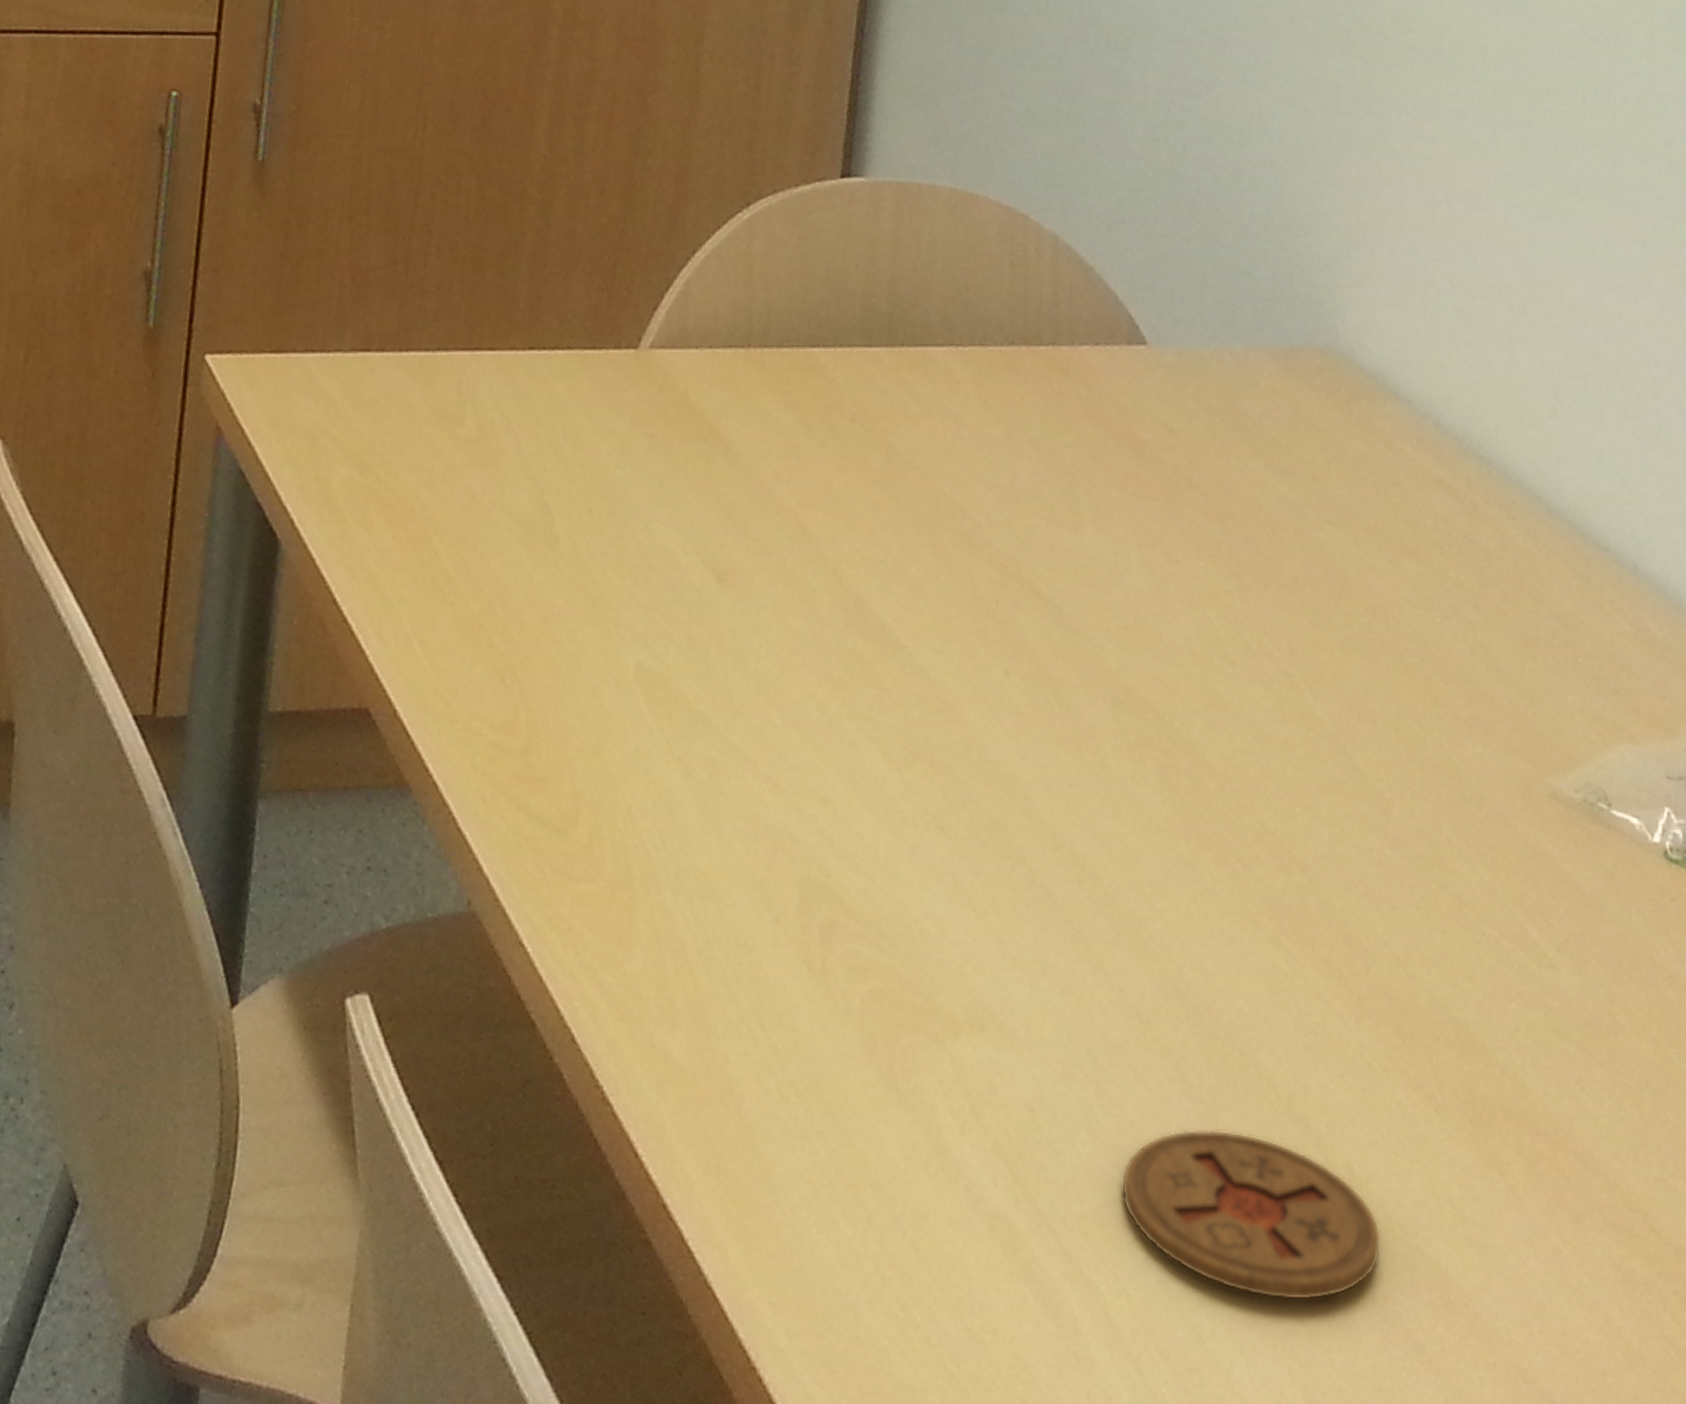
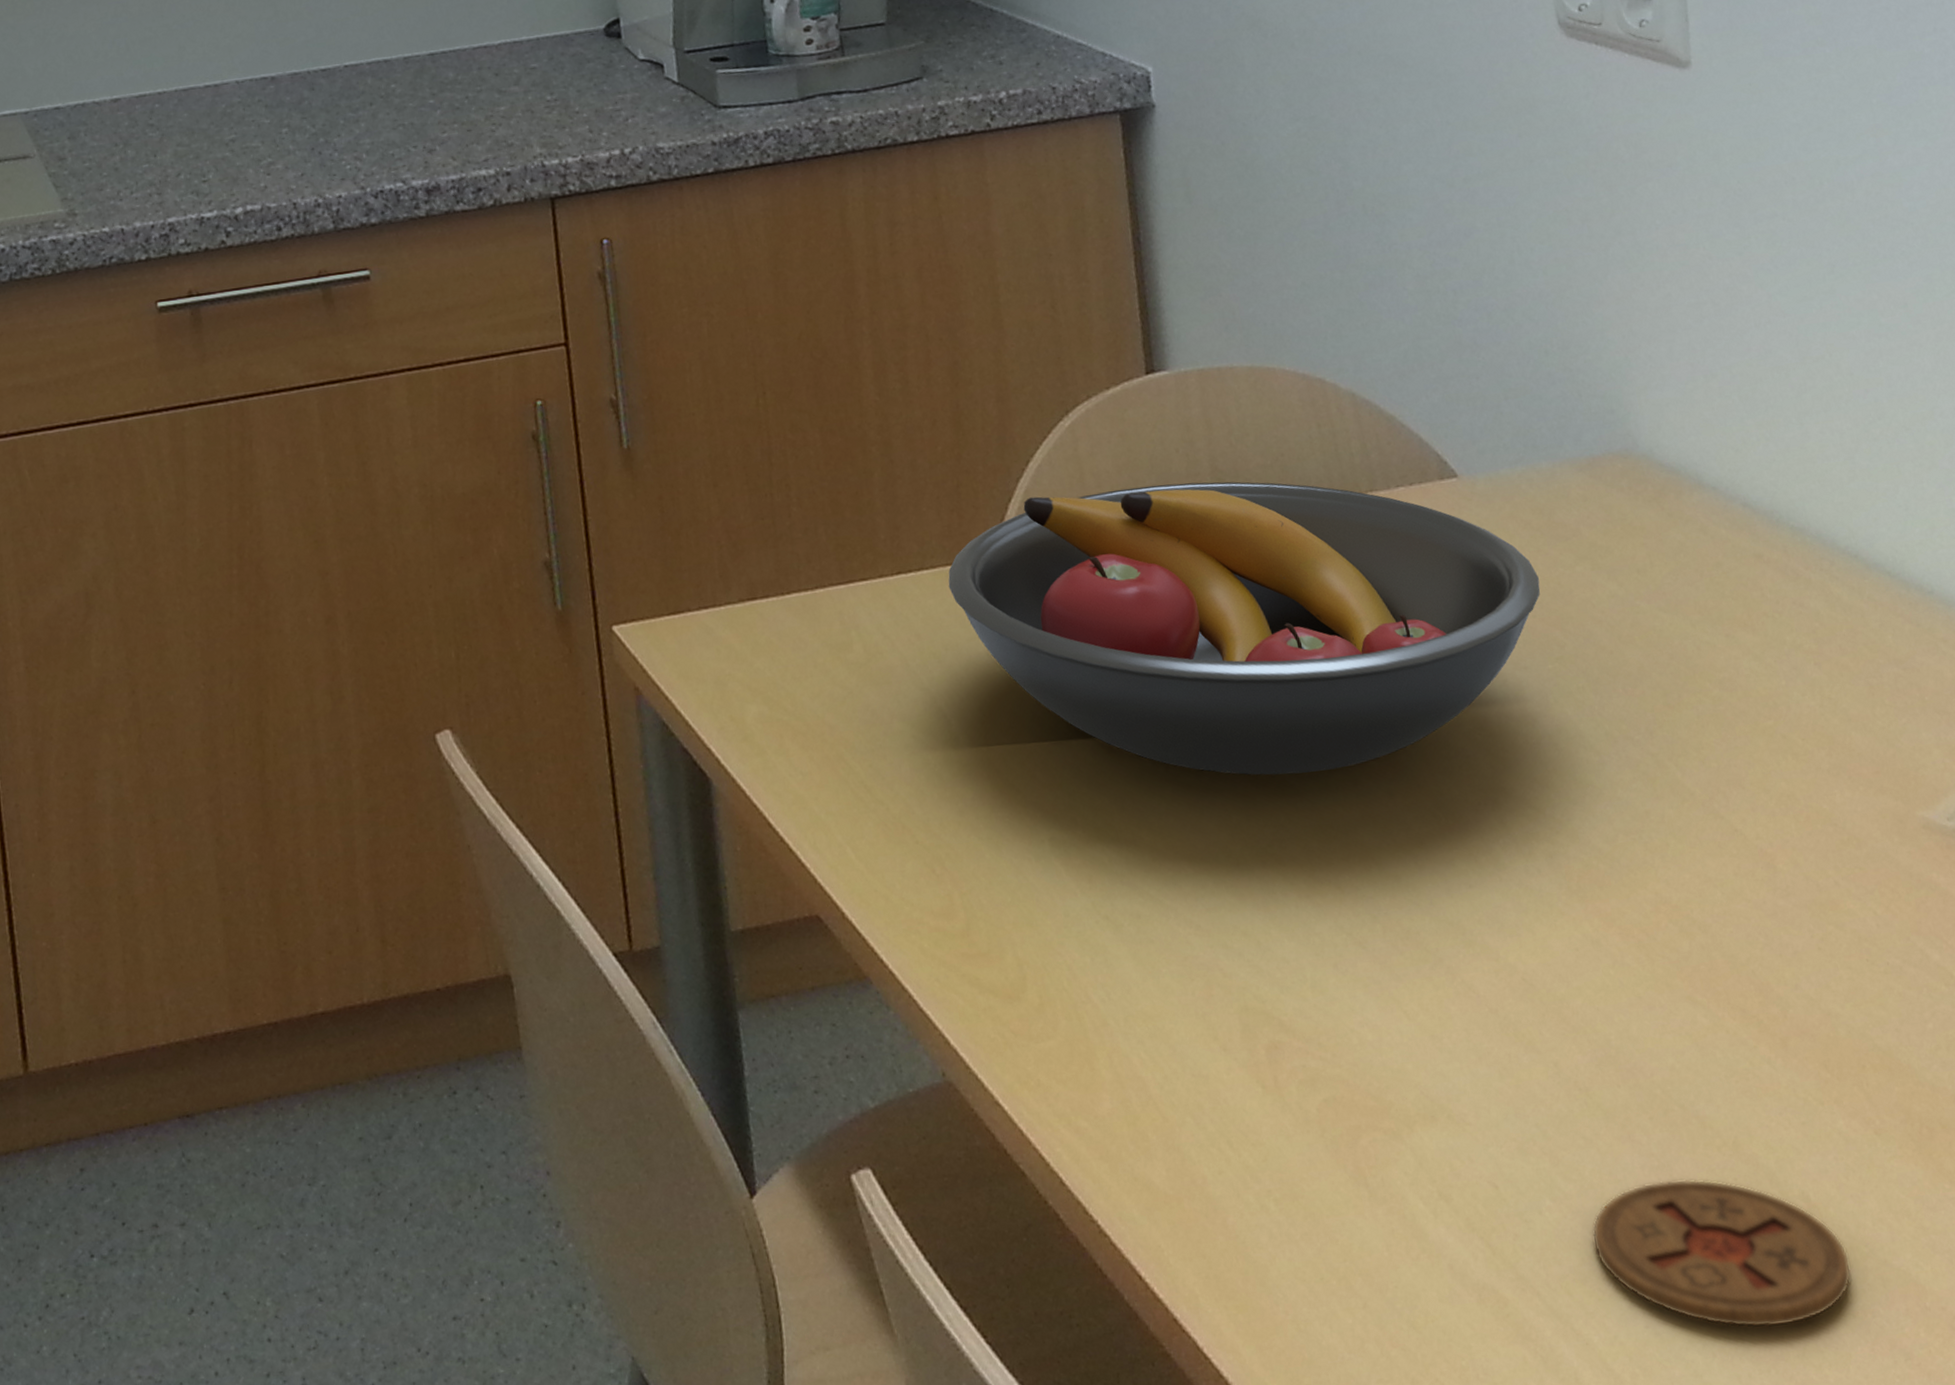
fruit bowl: none [582,290,1209,637] -> present [948,481,1541,776]

